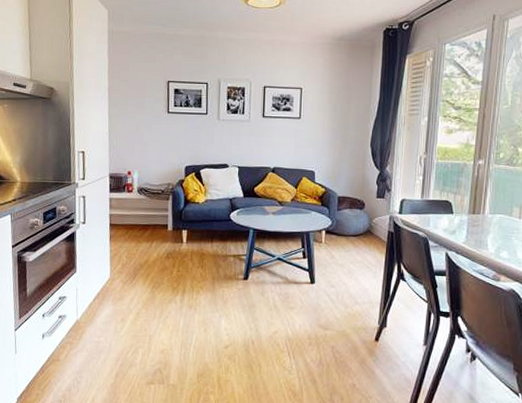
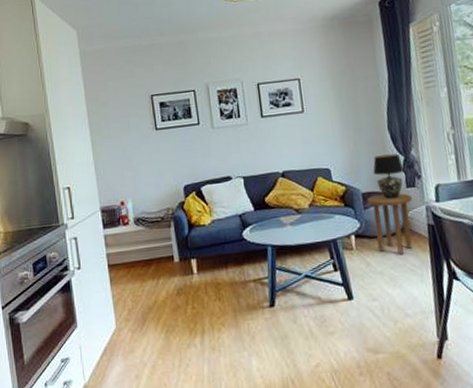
side table: none [341,200,380,253] -> present [366,193,413,255]
table lamp: none [351,167,378,206] -> present [373,153,404,200]

